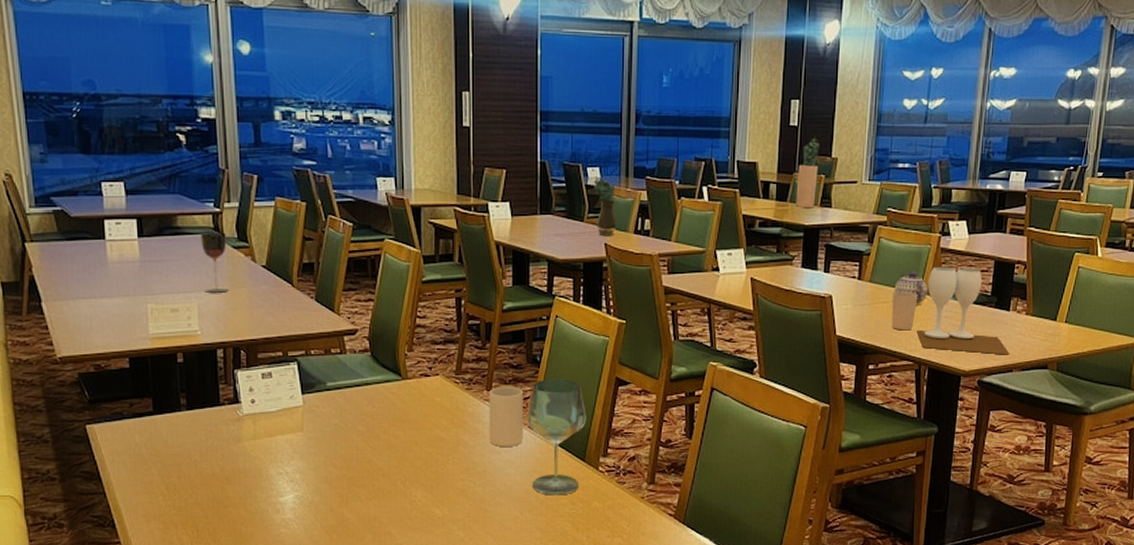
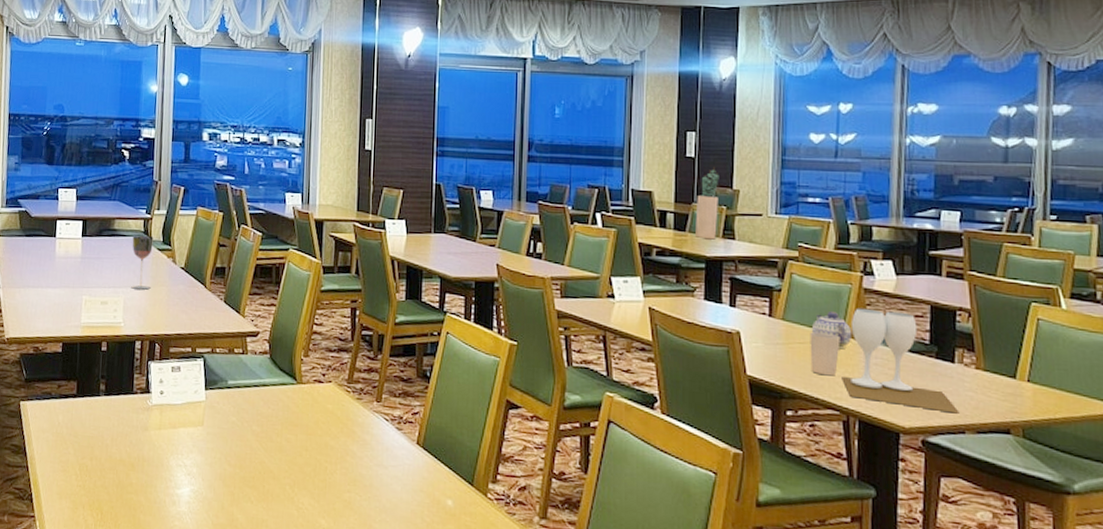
cup: present [489,386,524,448] -> none [377,398,413,463]
wine glass: present [526,379,586,496] -> none [414,395,476,520]
vase: present [593,177,617,237] -> none [486,200,509,258]

